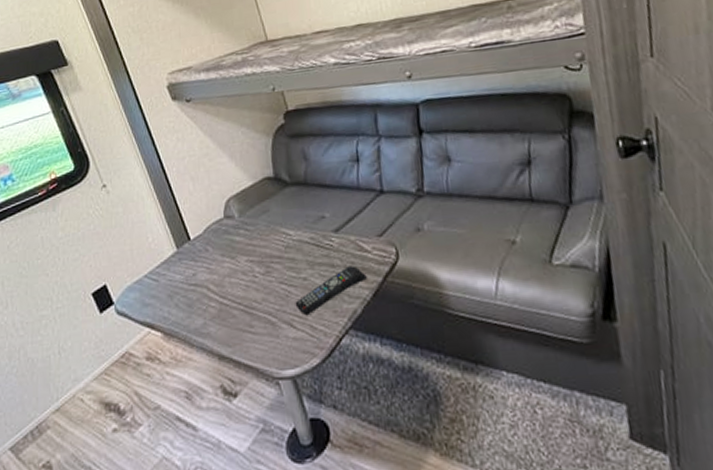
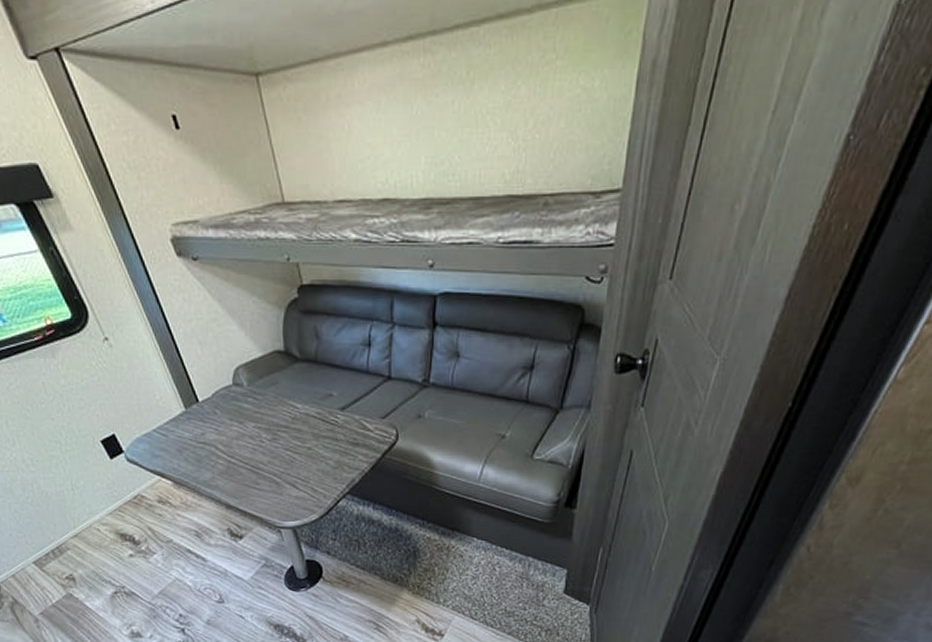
remote control: present [295,265,367,316] -> none [299,441,367,480]

